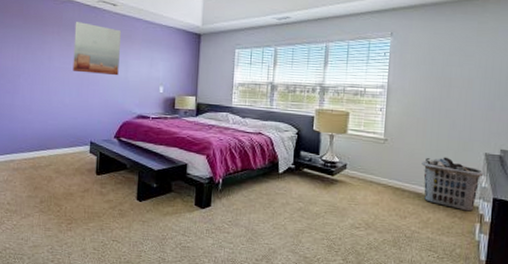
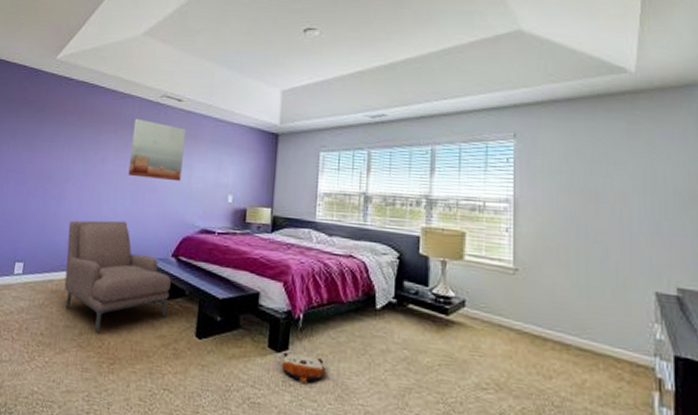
armchair: none [23,109,114,201] -> present [64,220,171,334]
plush toy: none [205,208,240,230] -> present [281,351,326,383]
clothes hamper: present [422,157,484,212] -> none [567,295,657,374]

